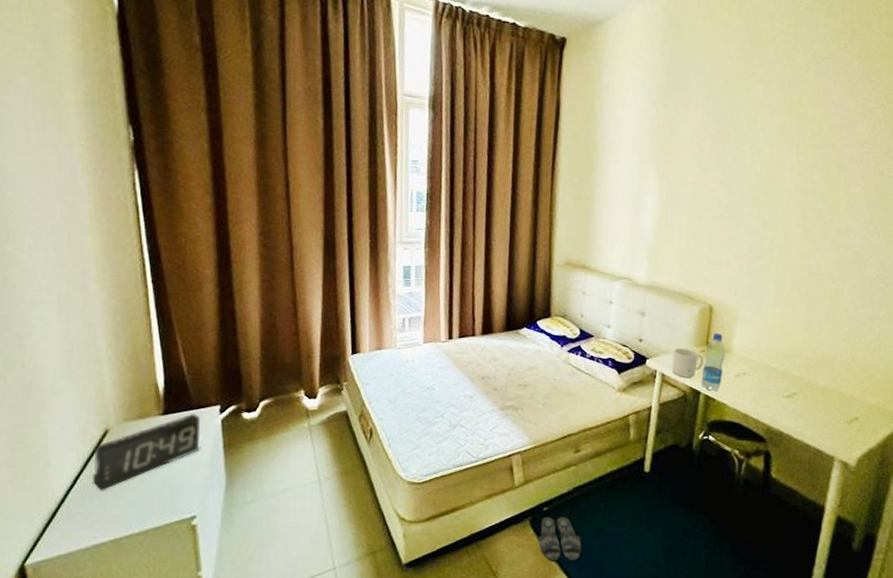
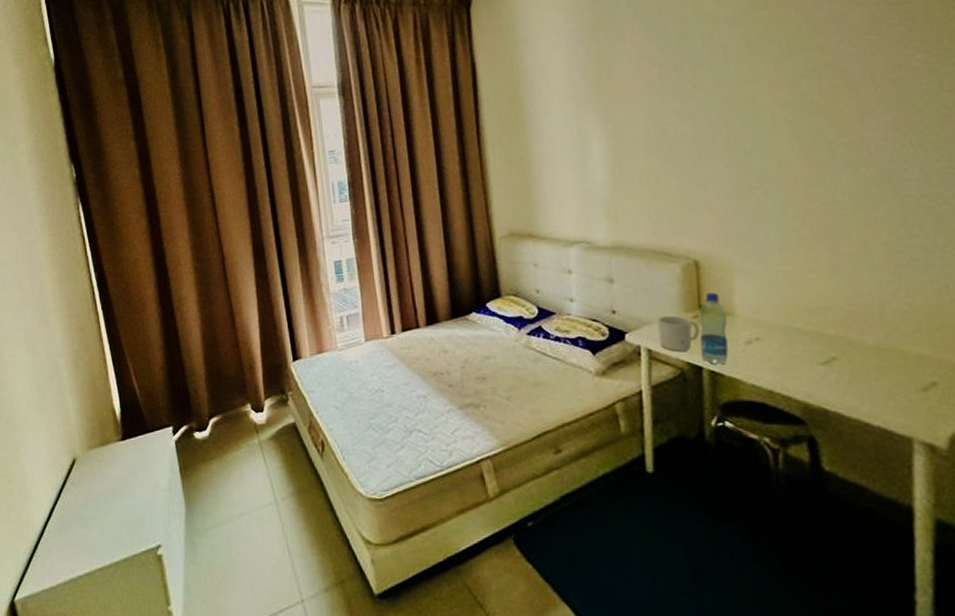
alarm clock: present [92,413,201,490] -> none [65,436,158,521]
slippers: present [538,517,582,562] -> none [527,533,584,590]

